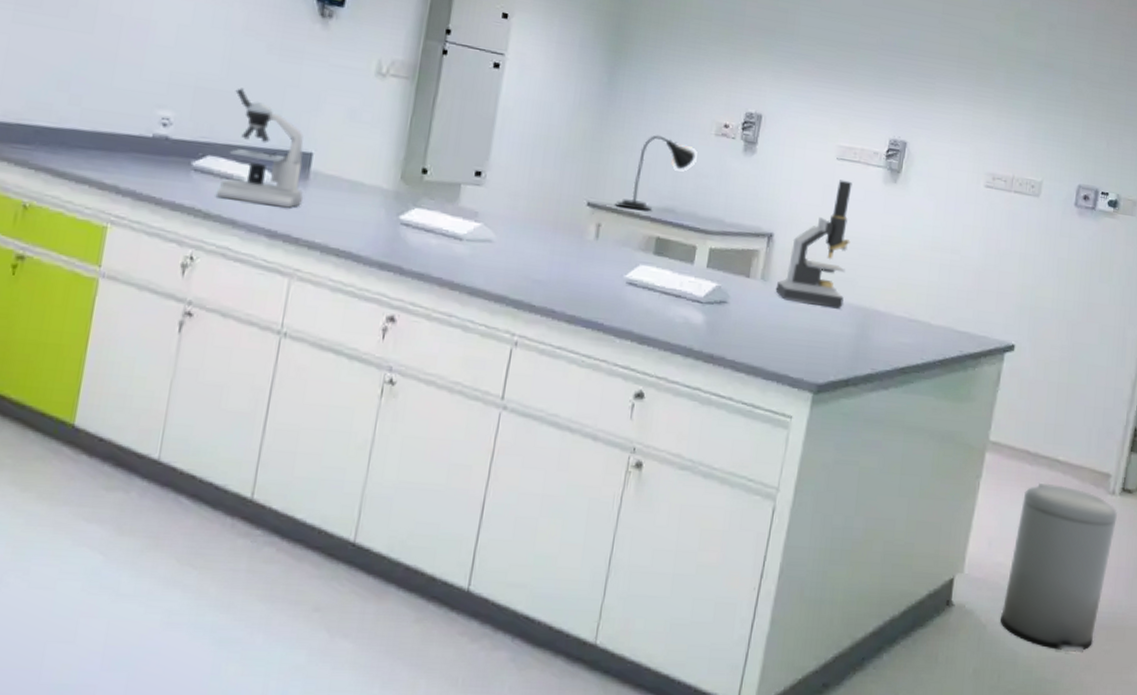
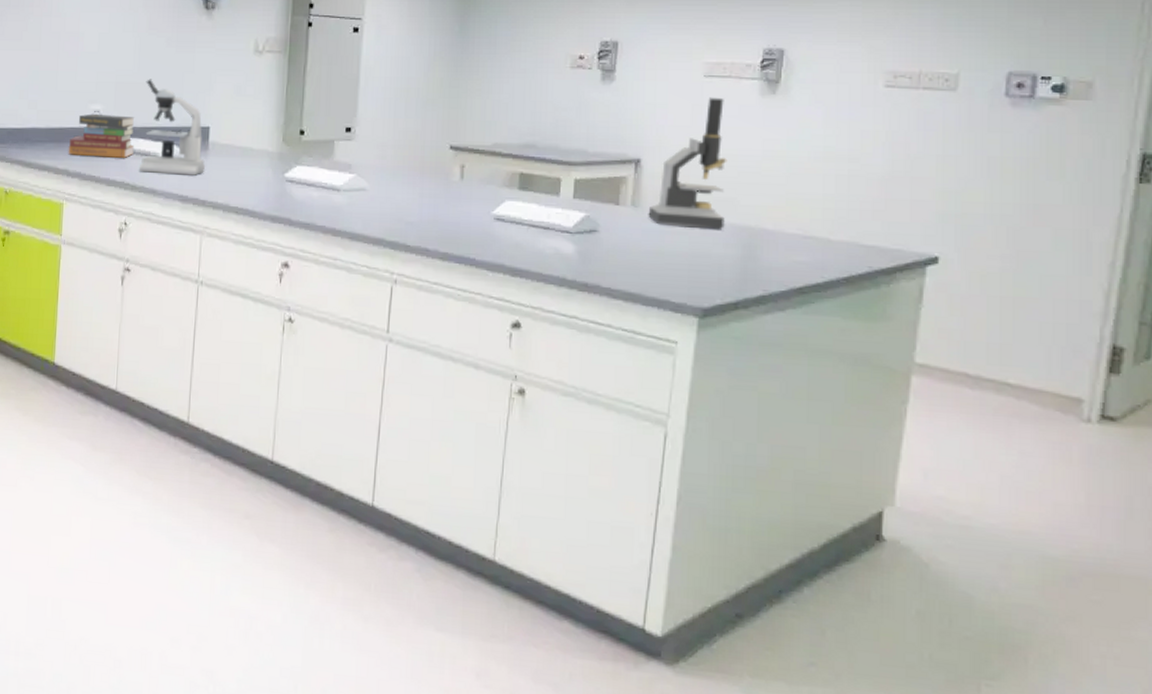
books: none [120,120,216,179] -> present [68,113,134,158]
desk lamp: present [614,135,696,211] -> none [475,75,552,149]
pedal bin: present [1000,482,1117,654] -> none [947,408,1096,602]

